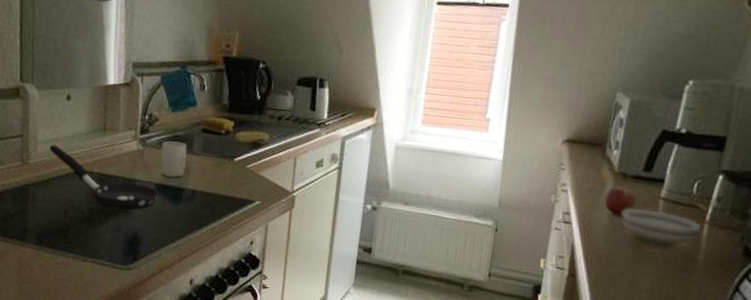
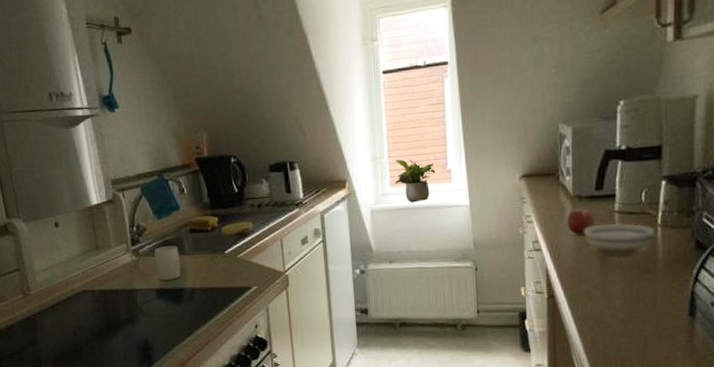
frying pan: present [49,144,159,209] -> none [47,271,161,320]
potted plant: none [426,98,474,147] -> present [394,159,436,203]

